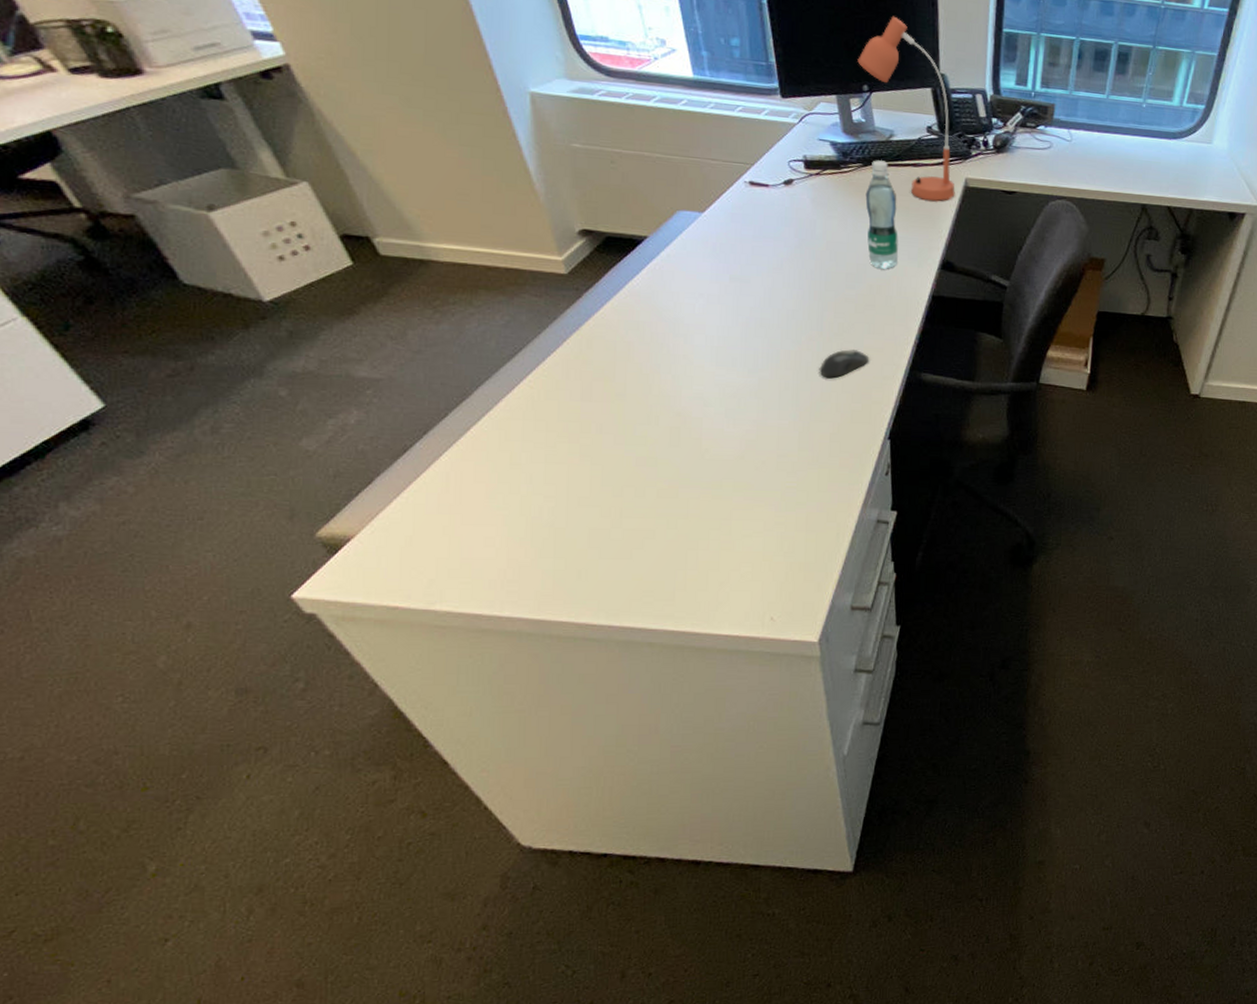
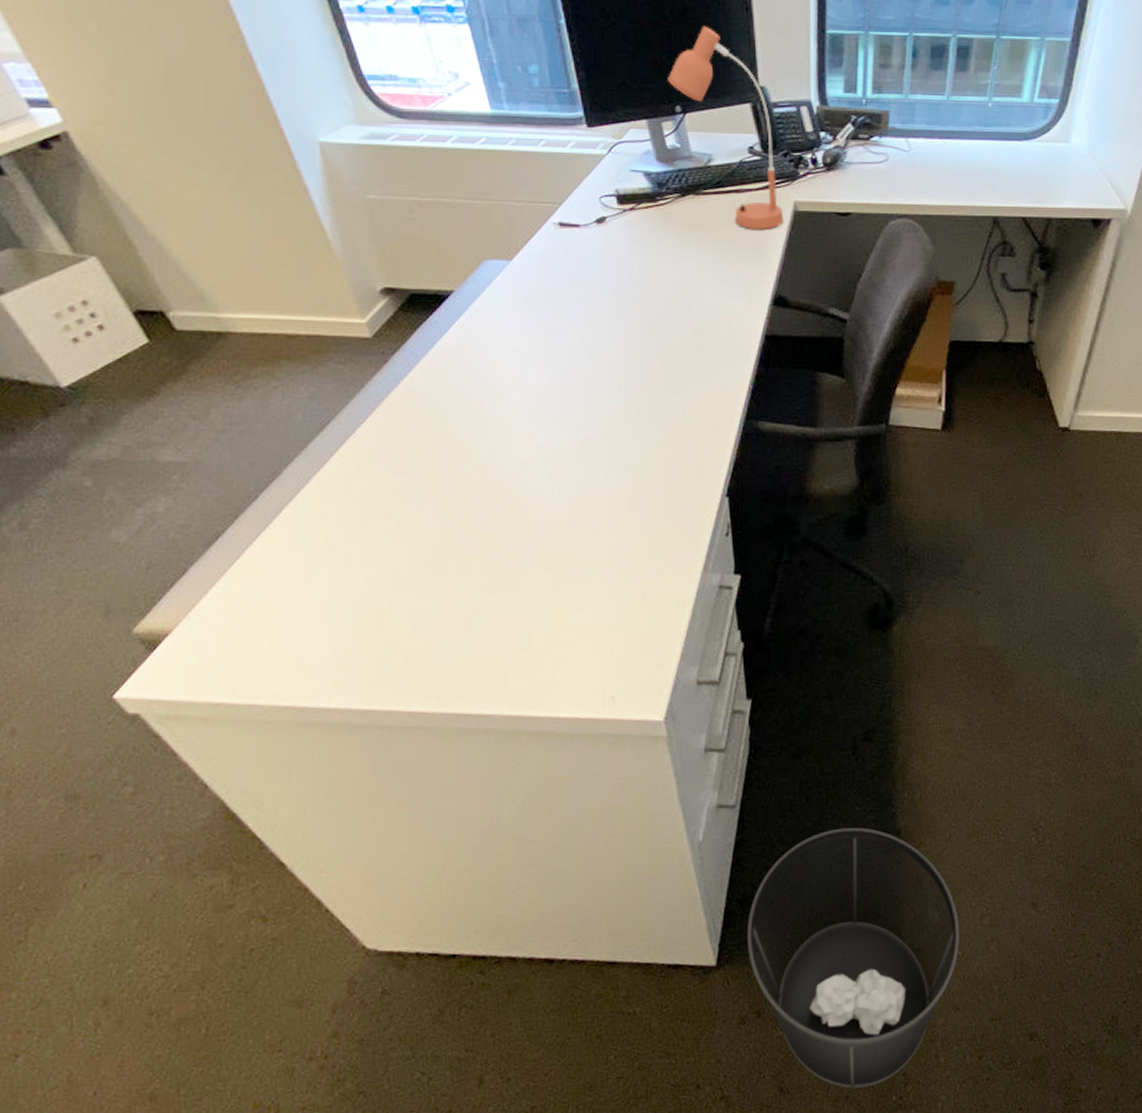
computer mouse: present [819,349,870,379] -> none [646,400,701,434]
bottle: present [865,160,899,269] -> none [685,189,726,309]
waste bin: none [882,747,1079,990] -> present [746,827,959,1089]

